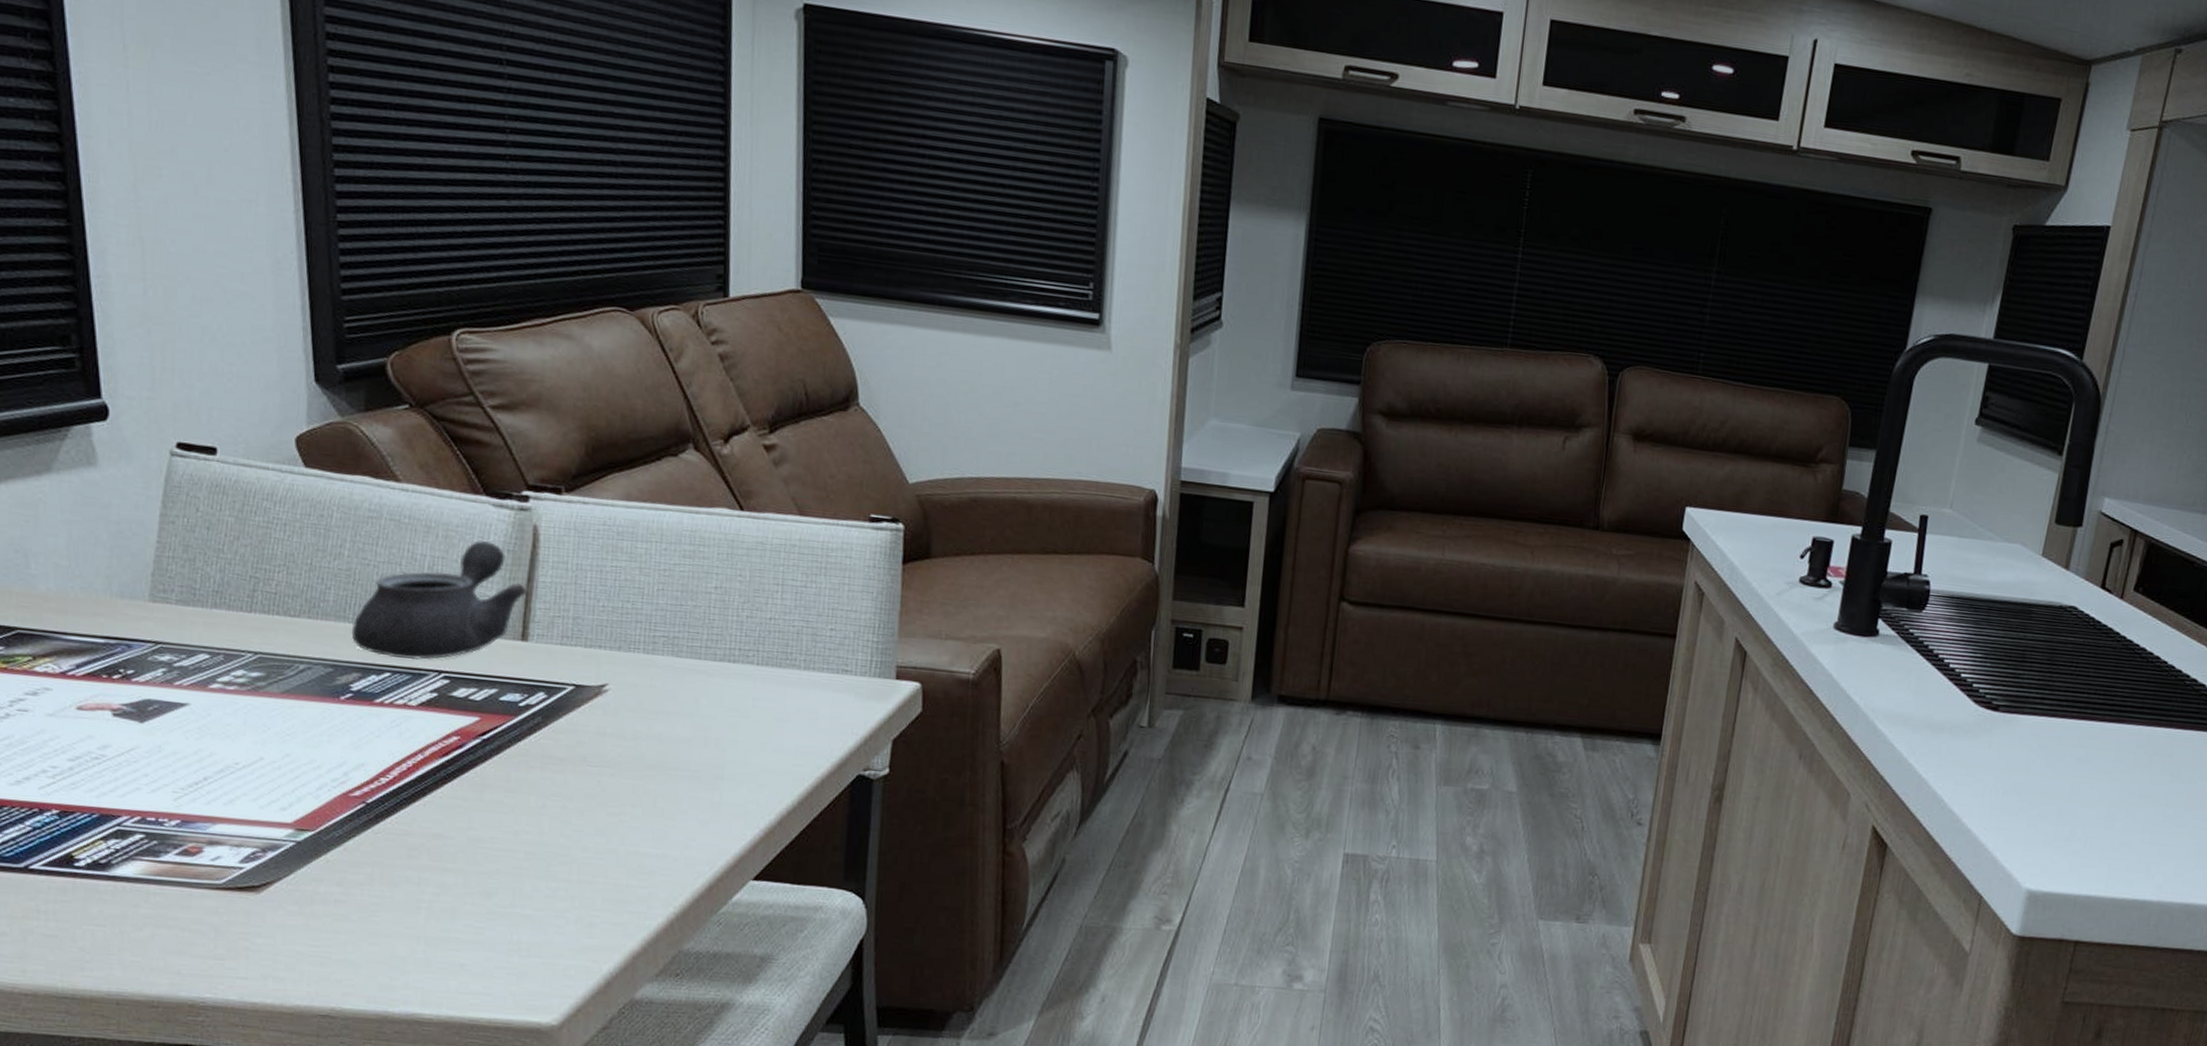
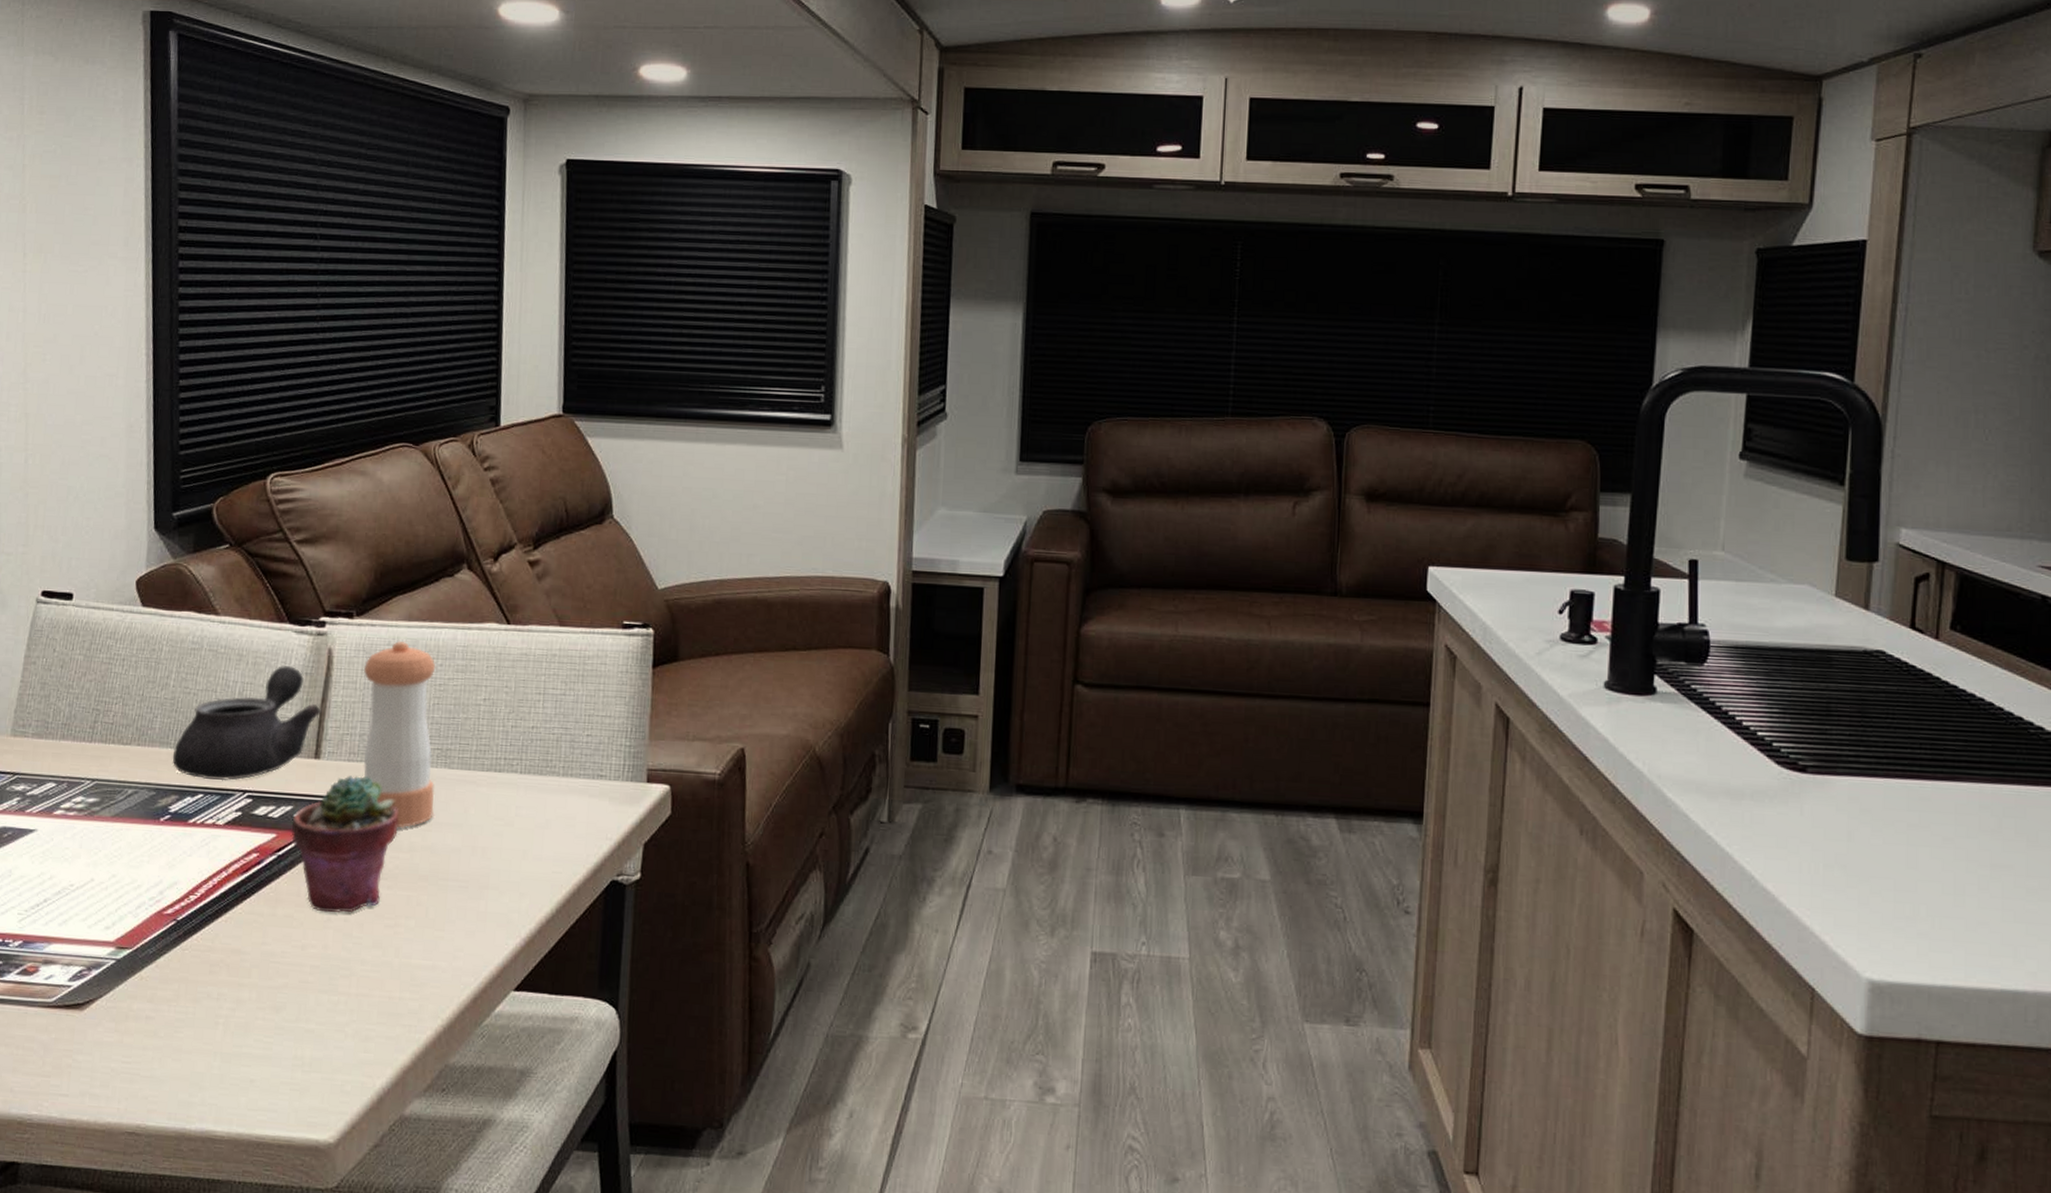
potted succulent: none [497,660,621,800] -> present [291,775,399,913]
pepper shaker: none [575,521,662,716] -> present [363,640,436,829]

